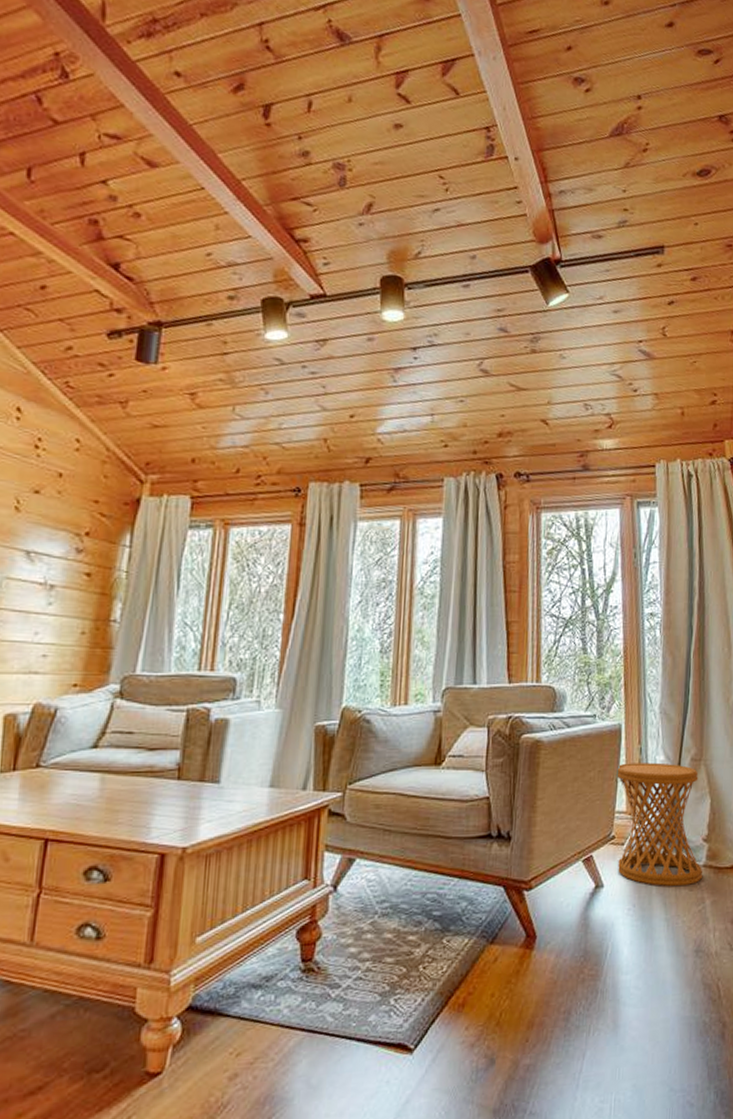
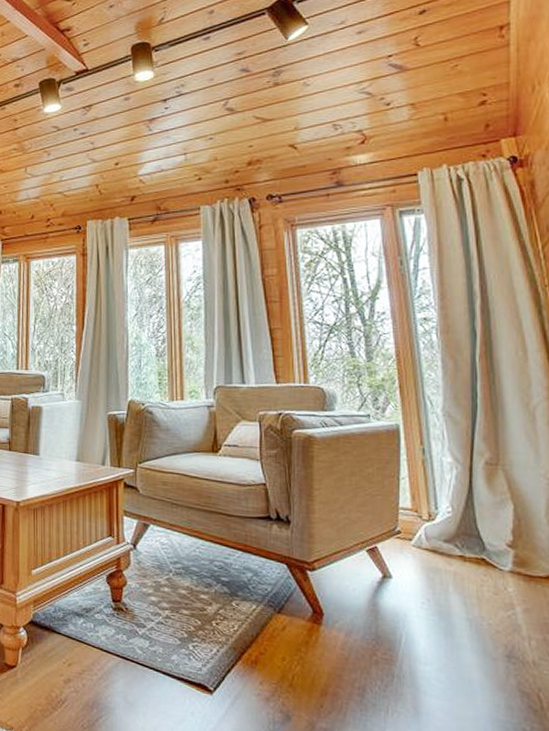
side table: present [615,762,703,887] -> none [396,462,510,590]

